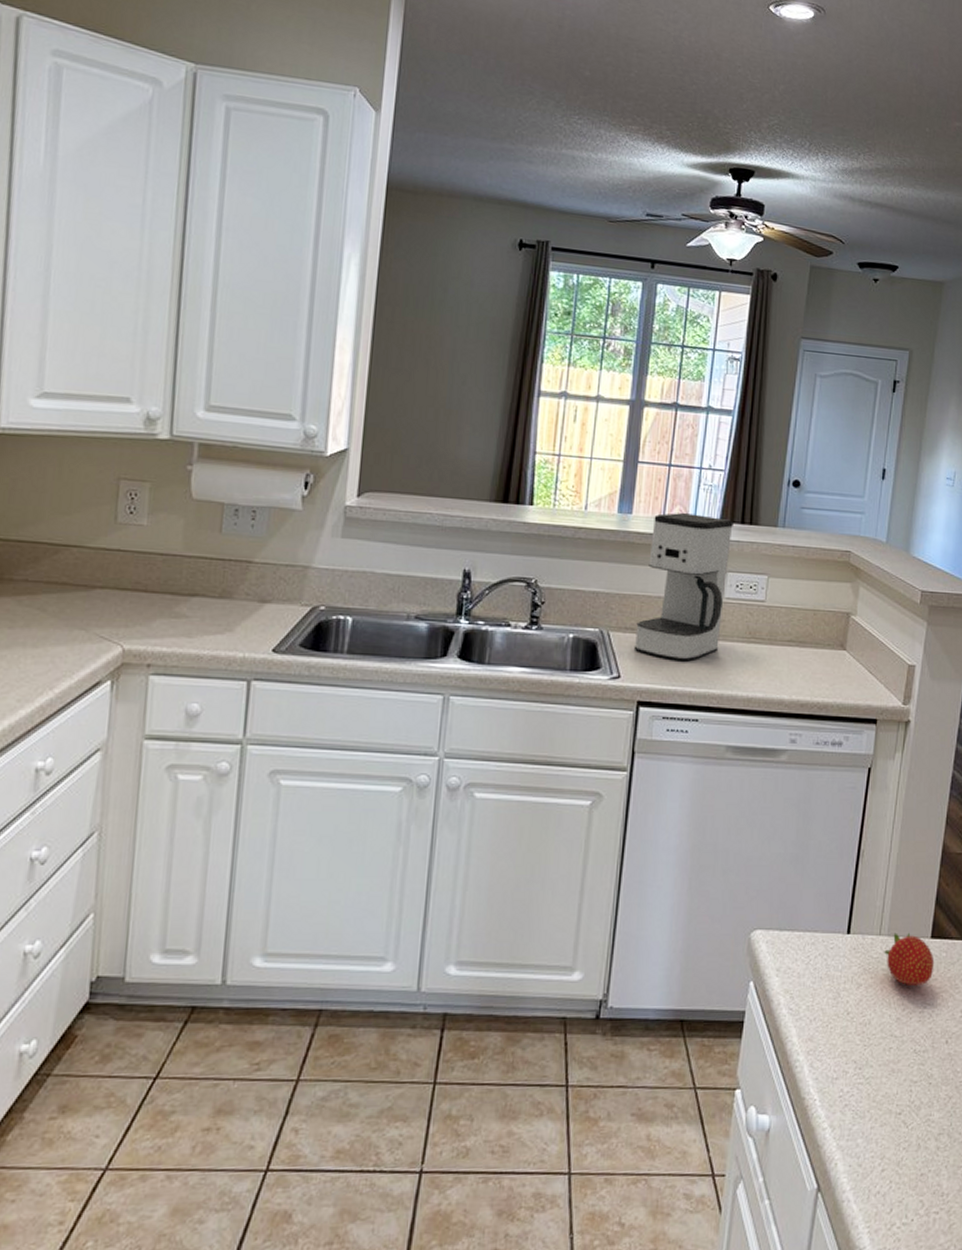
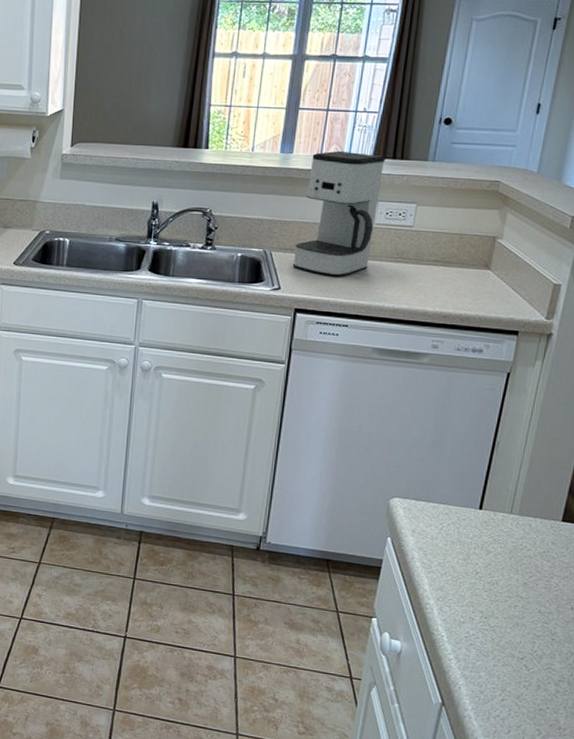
fruit: present [883,932,935,985] -> none [513,513,564,559]

